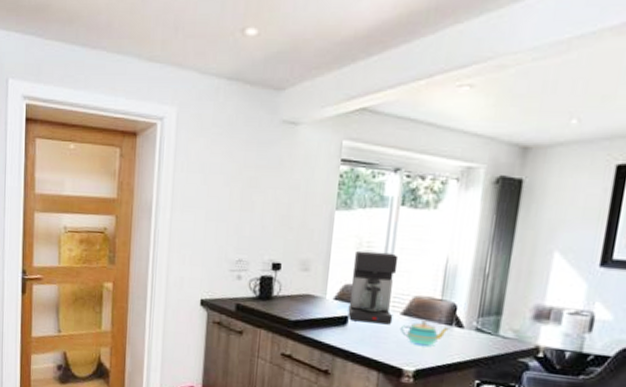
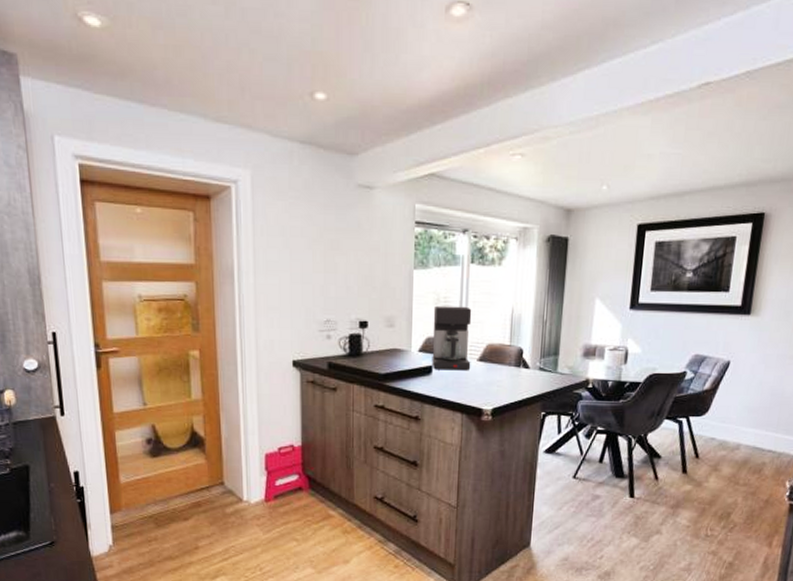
teapot: present [399,321,449,346] -> none [477,365,518,387]

